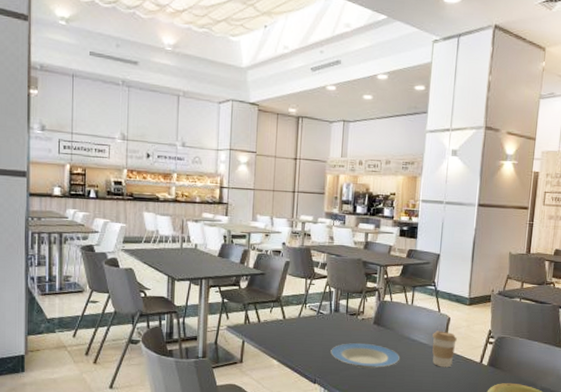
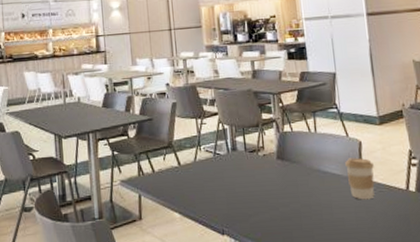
plate: present [330,342,400,368] -> none [235,182,314,211]

